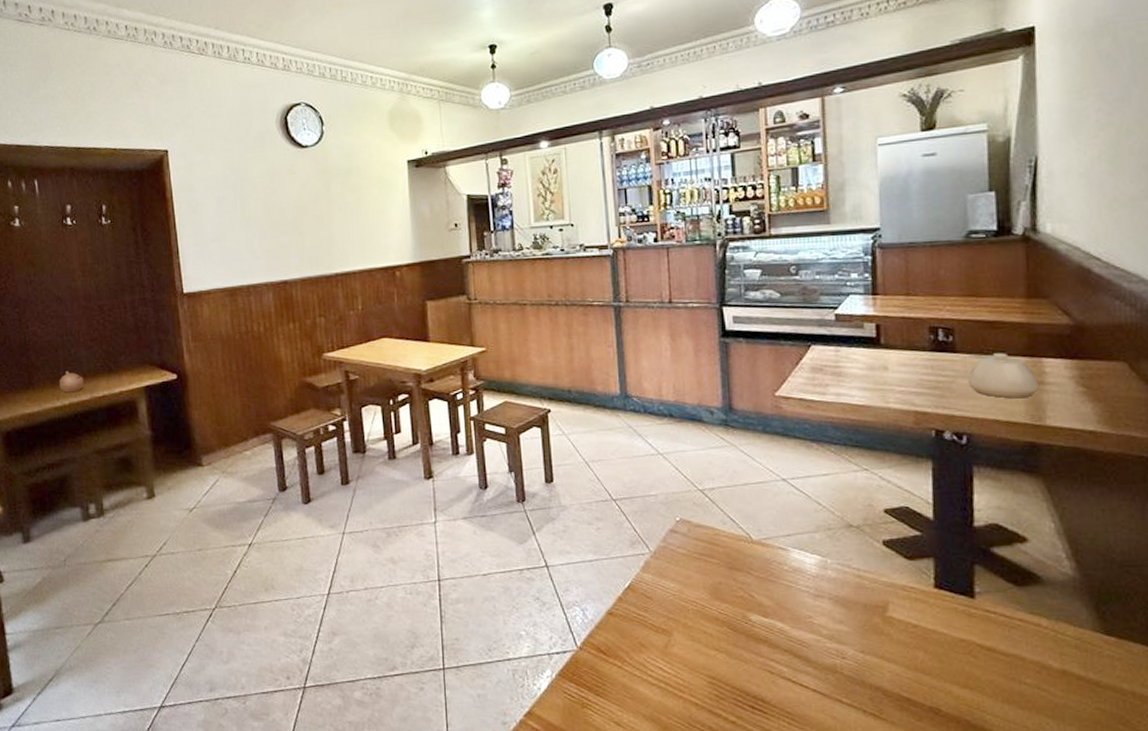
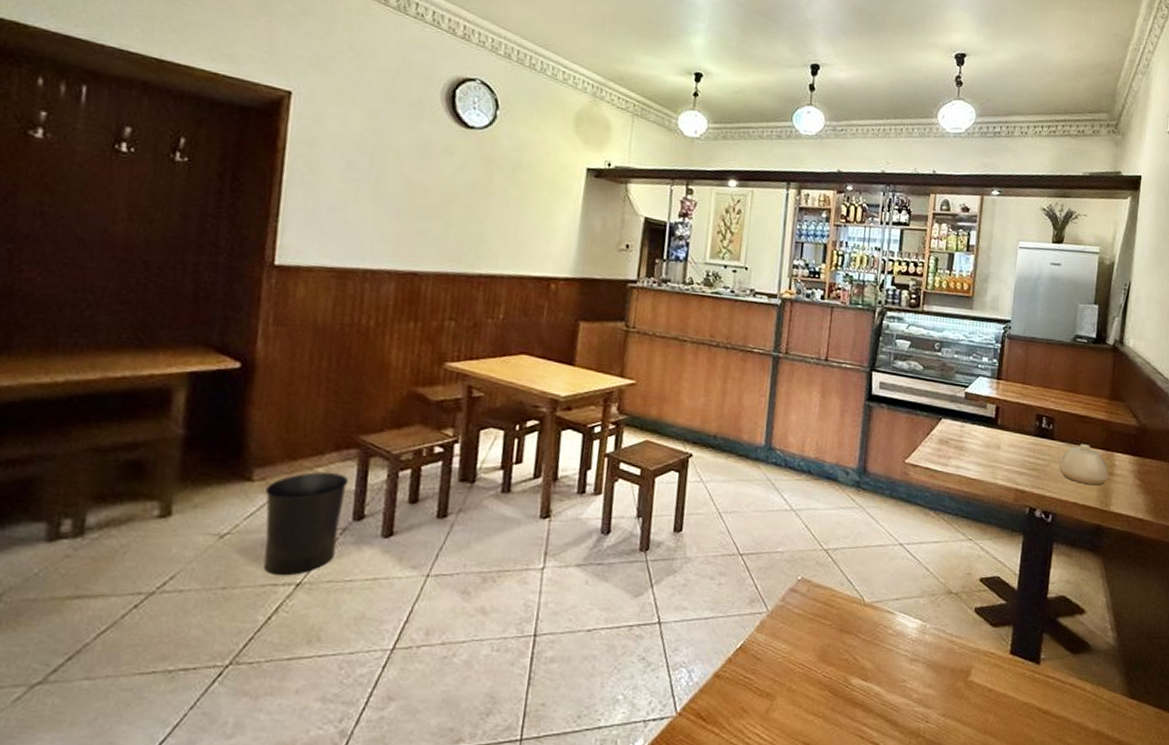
sugar bowl: present [59,370,85,393] -> none [53,337,97,368]
waste bin: none [212,454,271,537] -> present [263,471,349,575]

